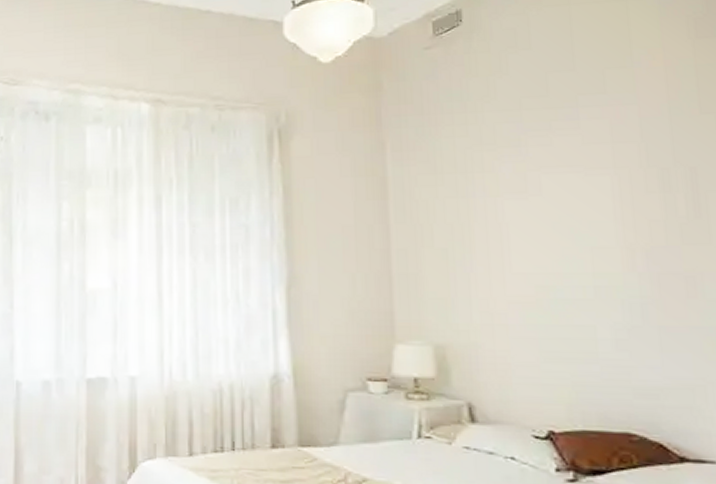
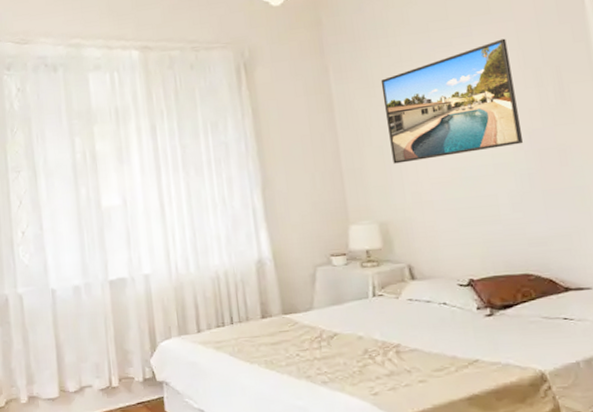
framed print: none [452,126,637,273] -> present [380,38,523,164]

